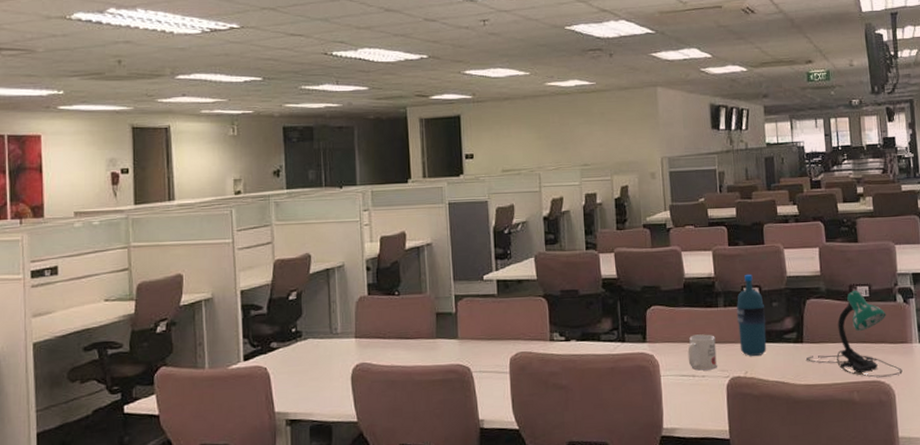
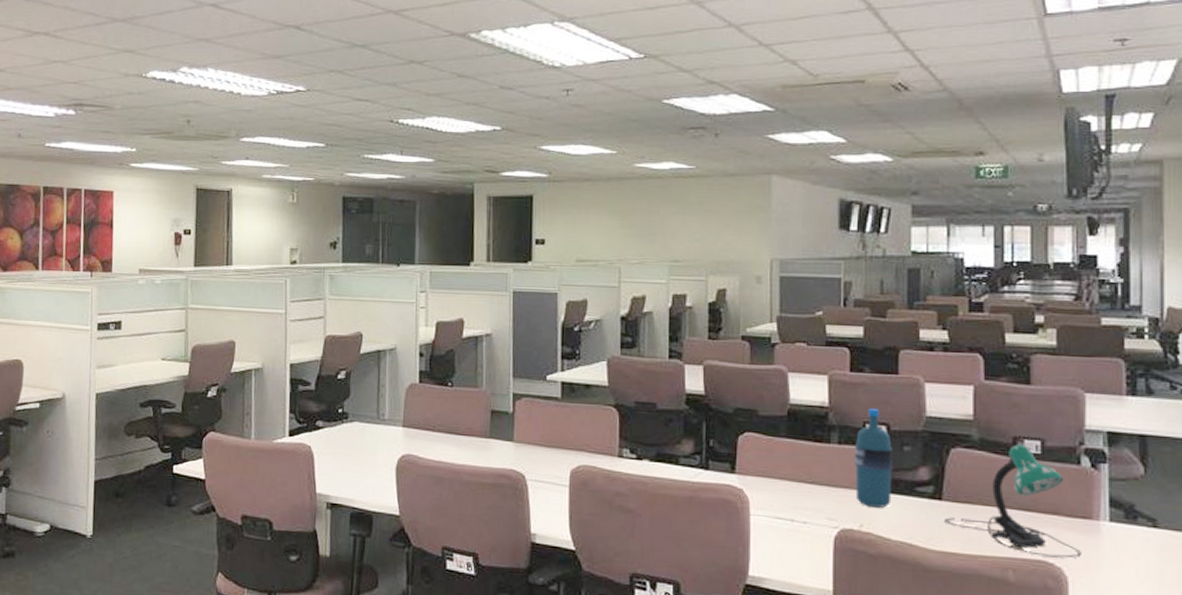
mug: present [687,334,717,371] -> none [786,472,824,517]

